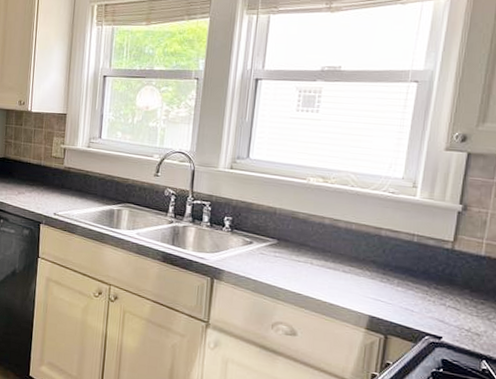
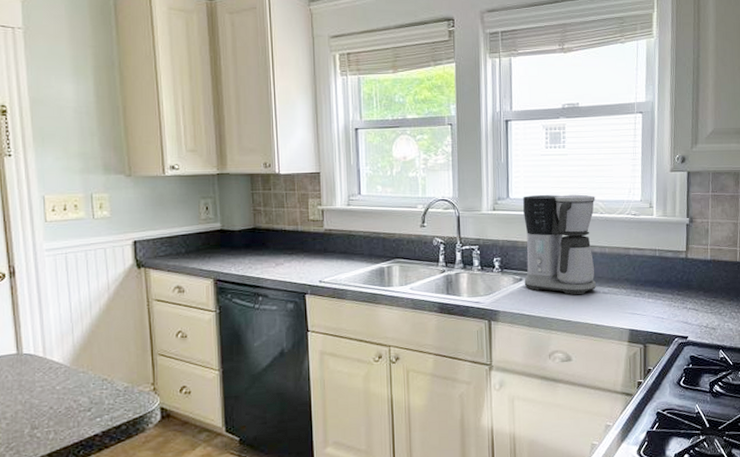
coffee maker: none [254,158,347,270] -> present [523,194,596,295]

